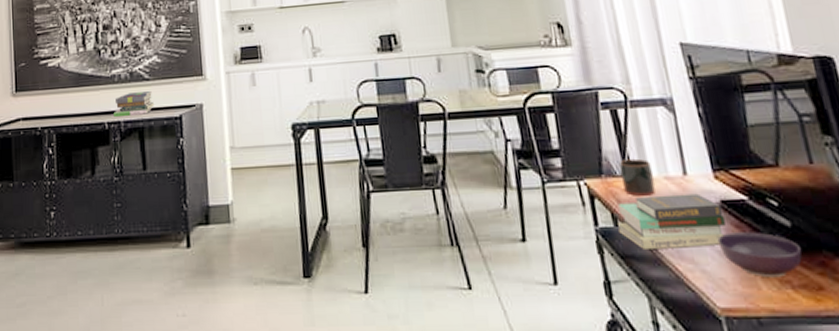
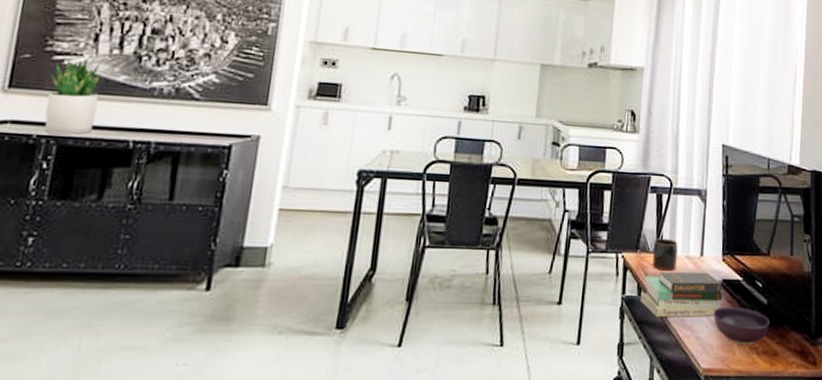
planter: none [41,57,78,125] -> present [44,56,104,135]
books: present [114,91,154,118] -> none [143,111,200,138]

